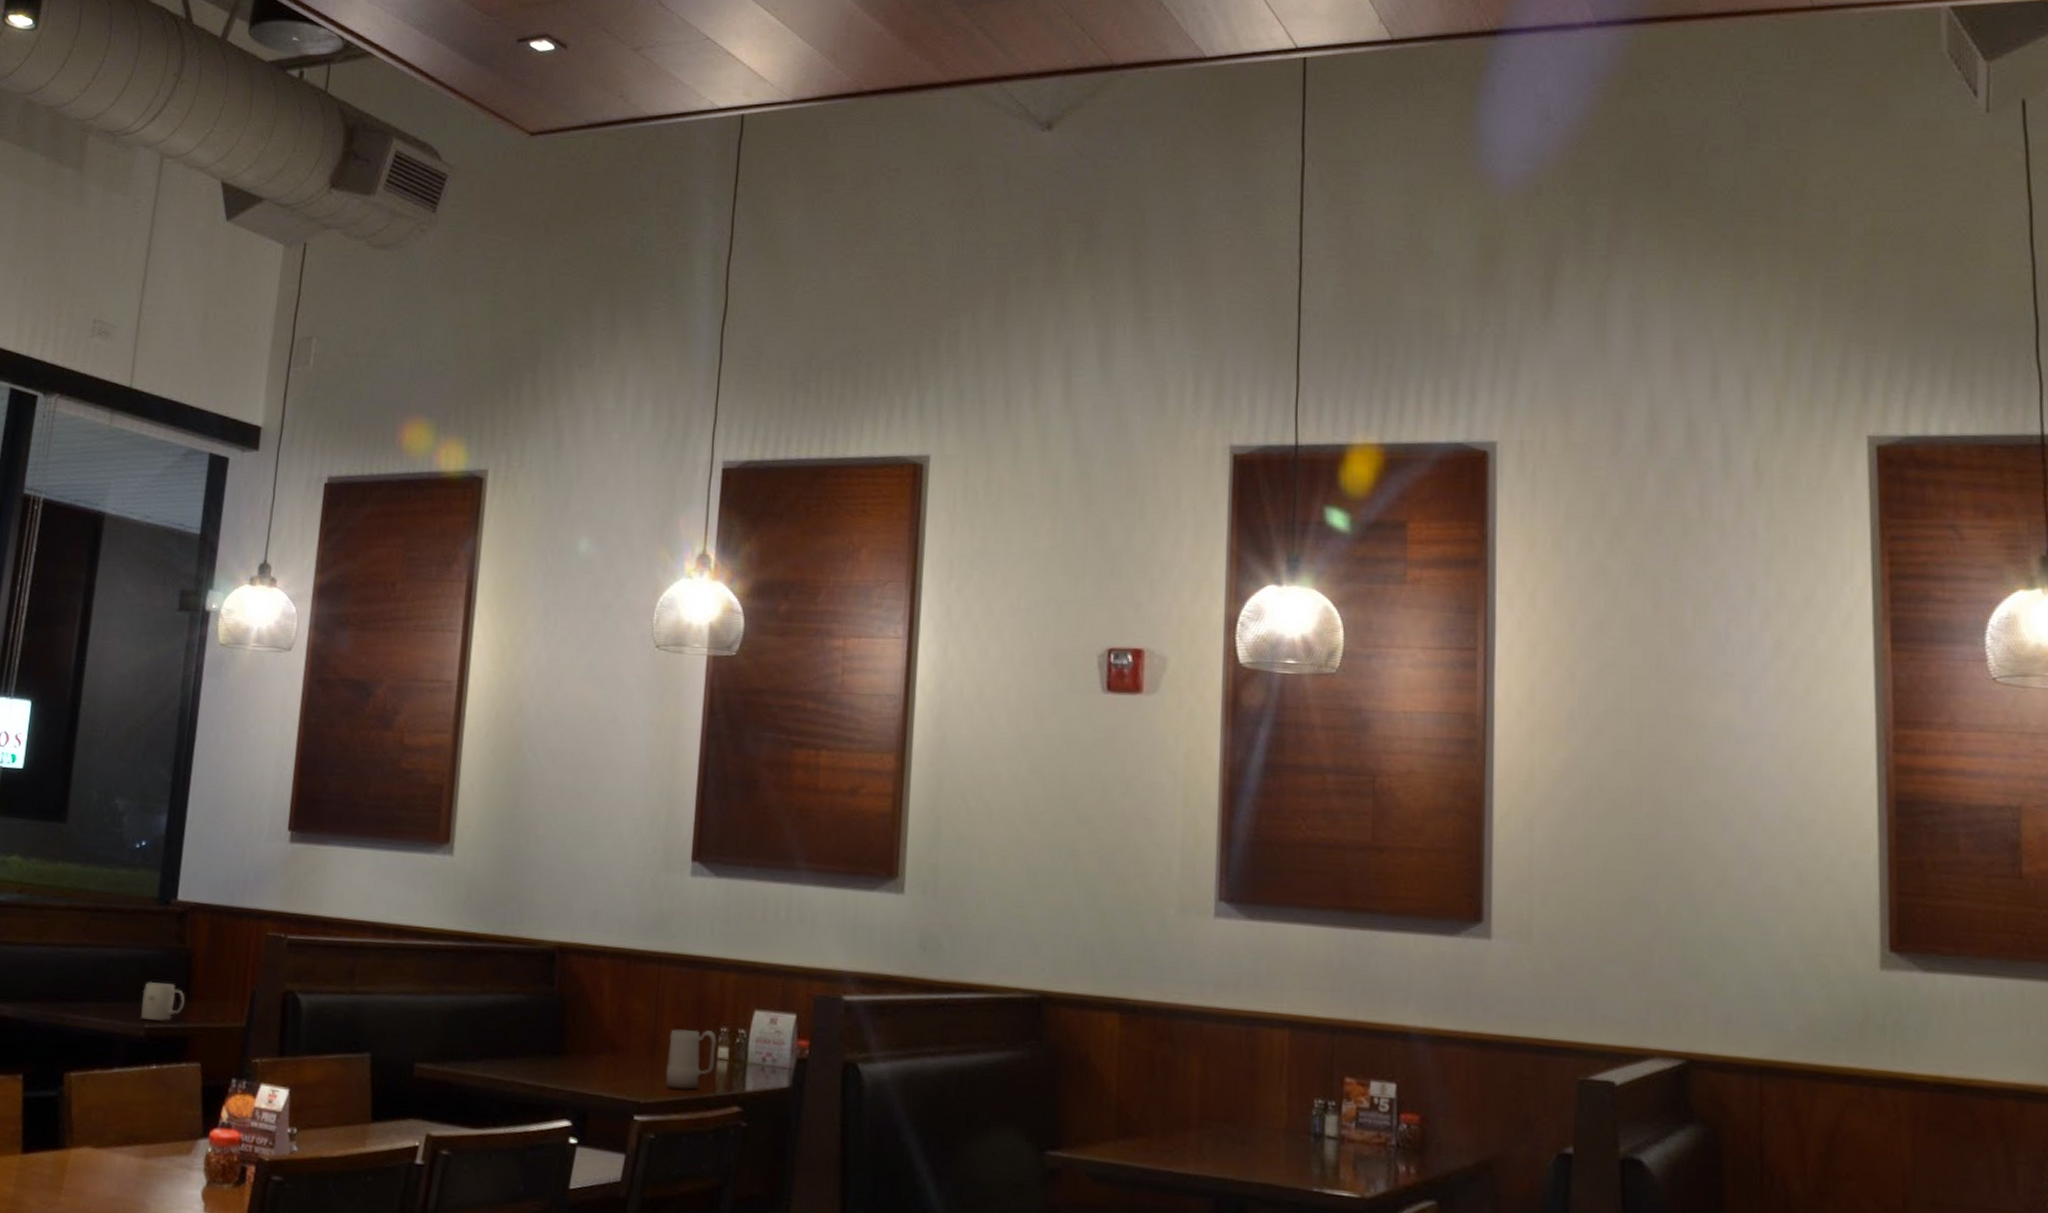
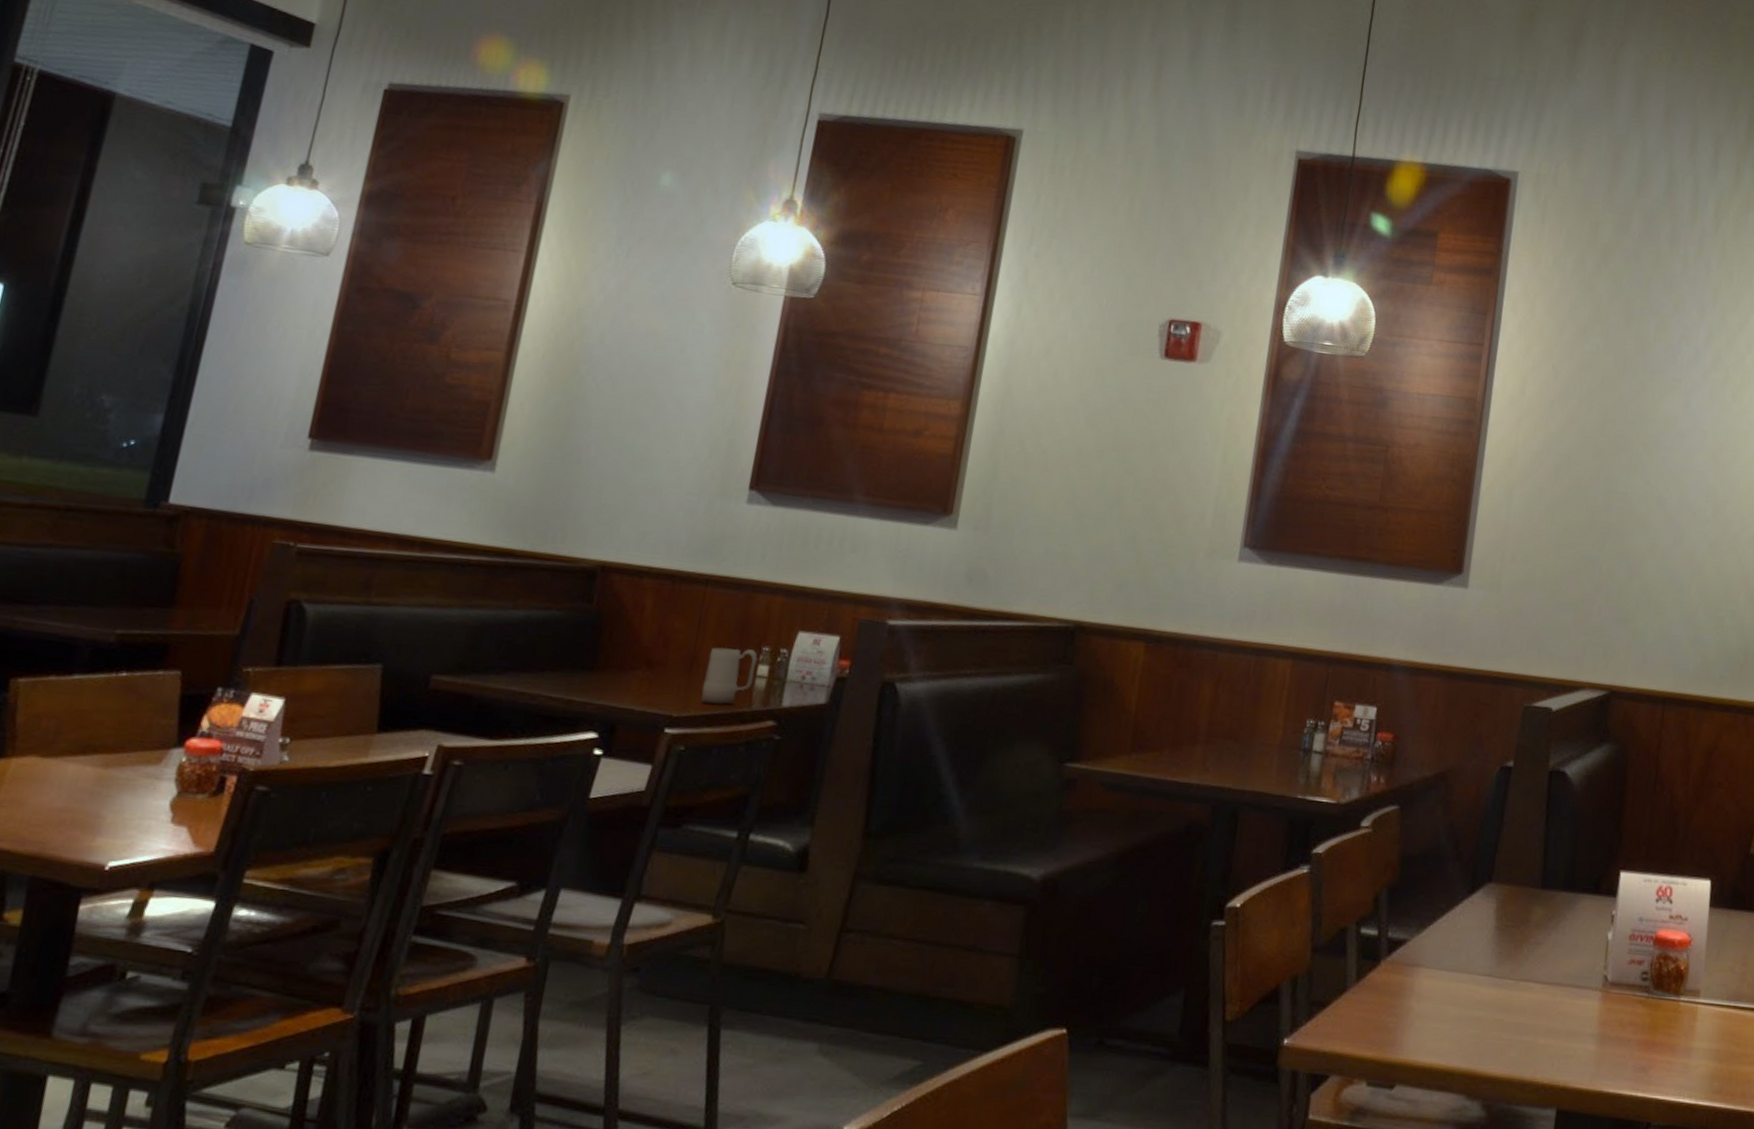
mug: present [141,981,185,1022] -> none [112,585,169,628]

